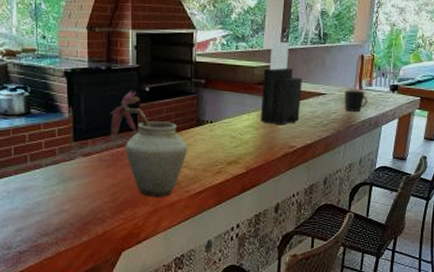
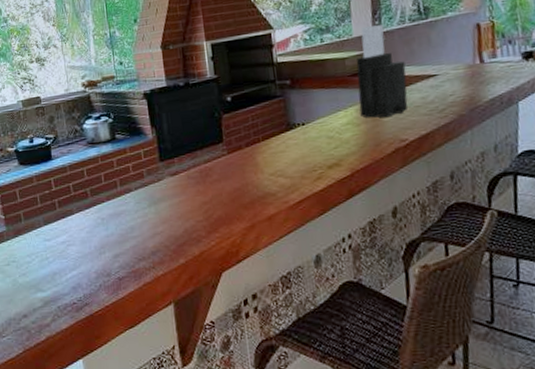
vase: present [110,90,188,197] -> none [193,102,281,212]
cup: present [345,90,367,111] -> none [461,64,494,91]

